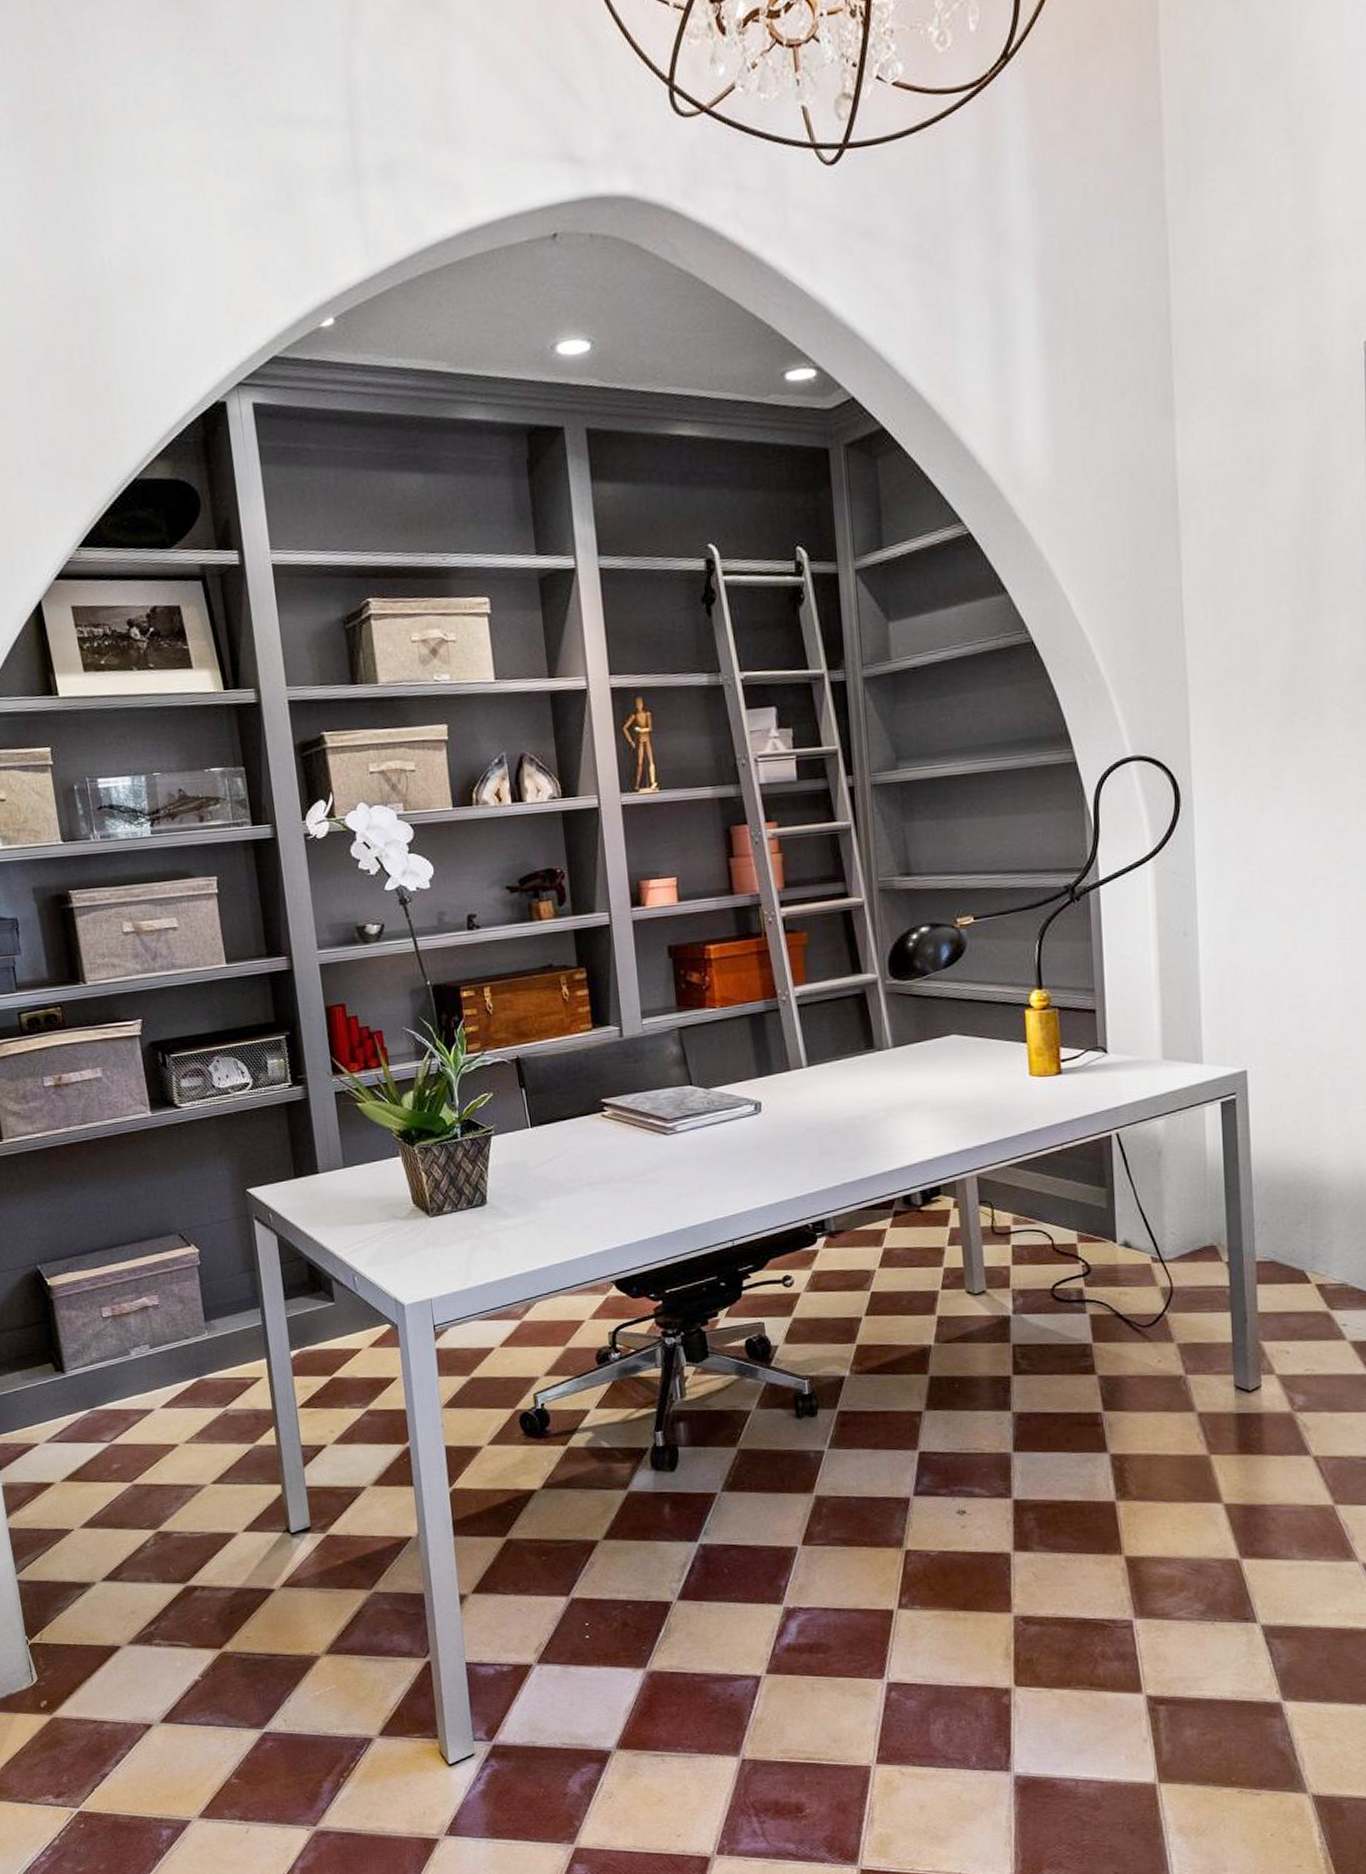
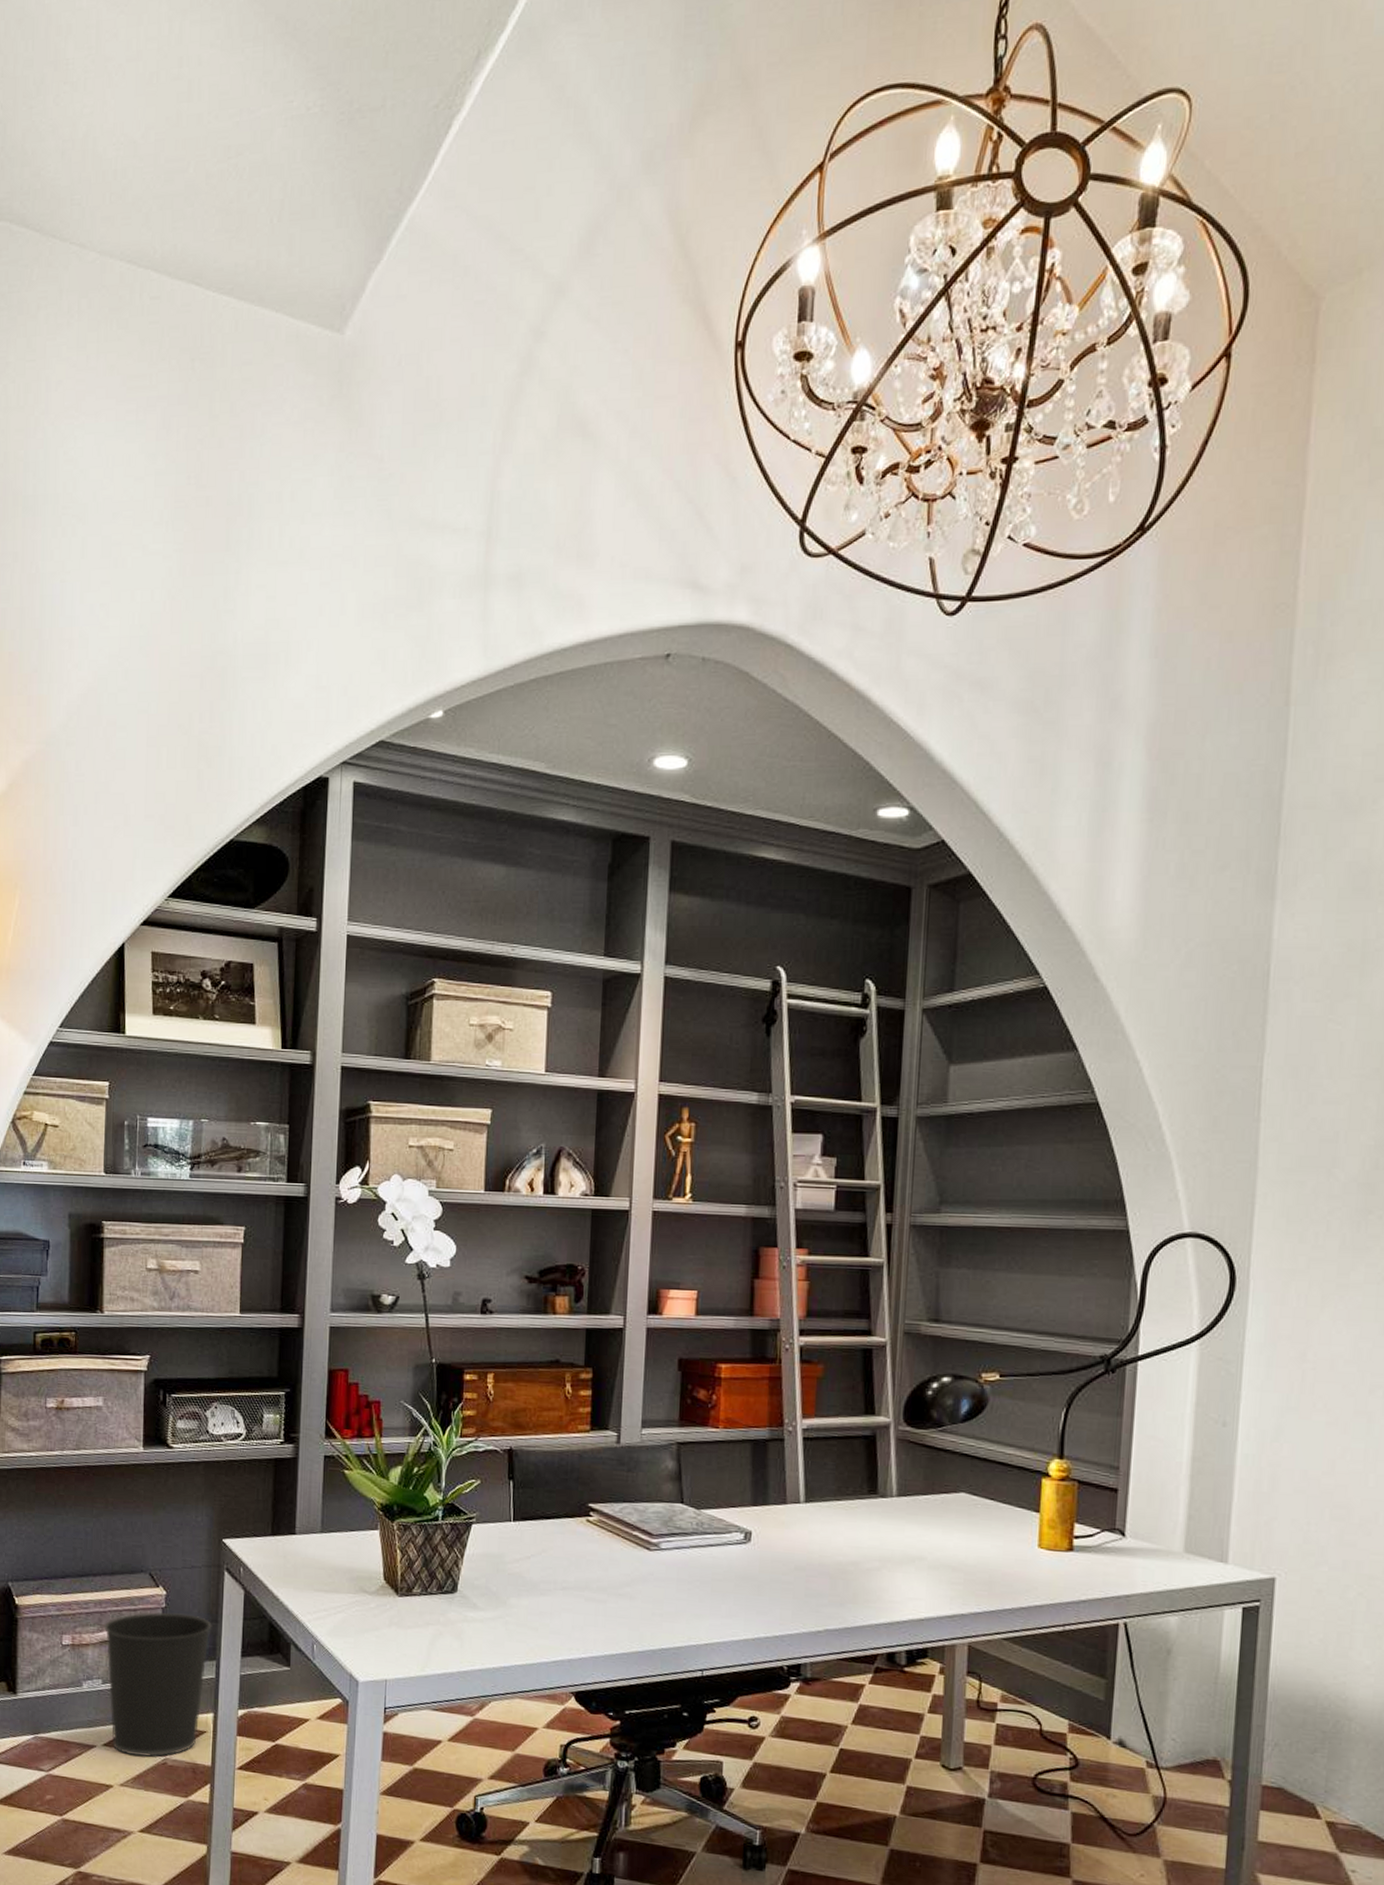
wastebasket: none [141,1267,254,1412] -> present [103,1612,212,1757]

